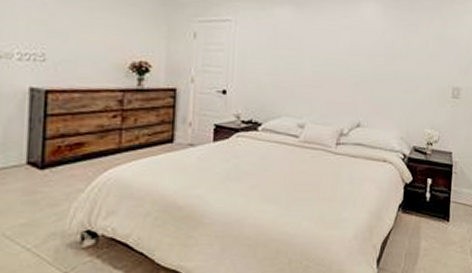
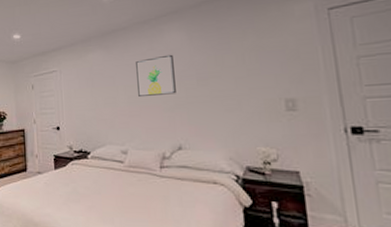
wall art: none [325,26,366,69] -> present [136,54,176,96]

